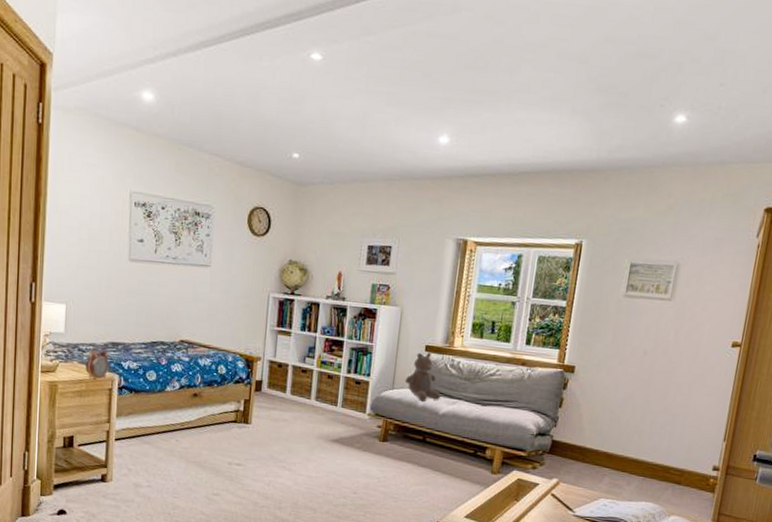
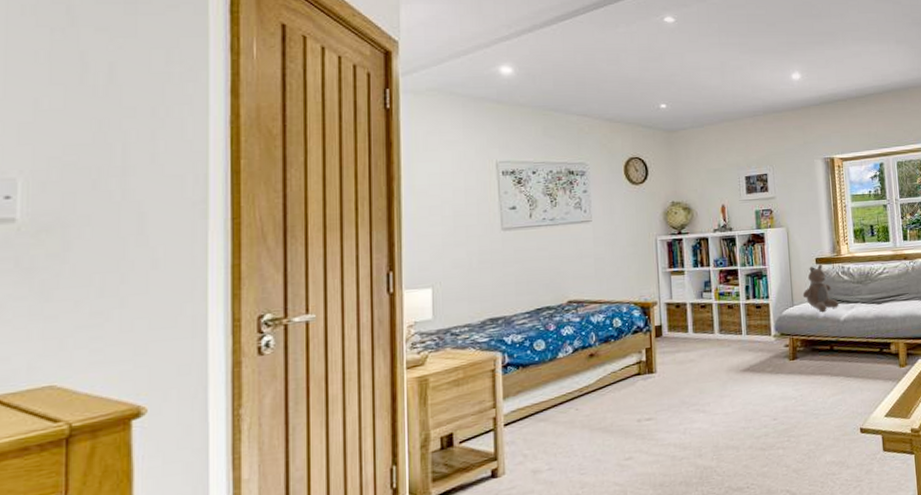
alarm clock: present [86,346,110,380] -> none [461,325,490,364]

